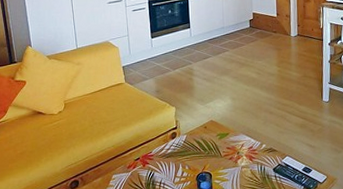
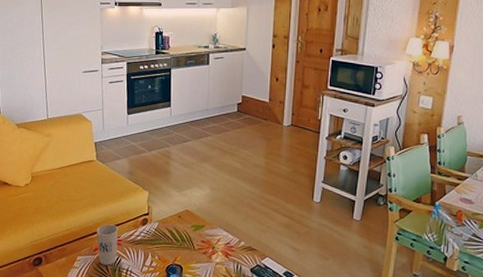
cup: none [129,141,150,181] -> present [96,224,118,265]

